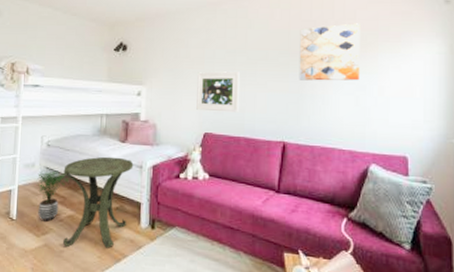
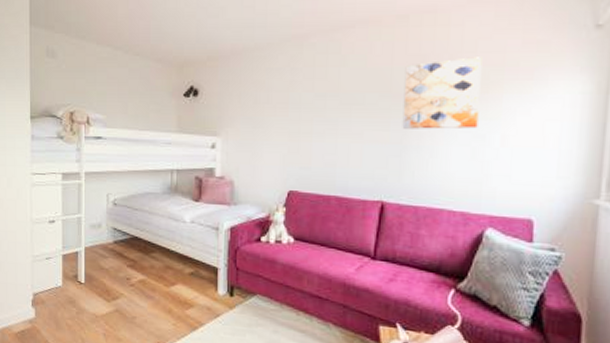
potted plant: present [32,171,69,222] -> none [100,232,139,286]
side table: present [62,156,134,248] -> none [132,217,209,316]
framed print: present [196,71,240,113] -> none [279,119,331,168]

